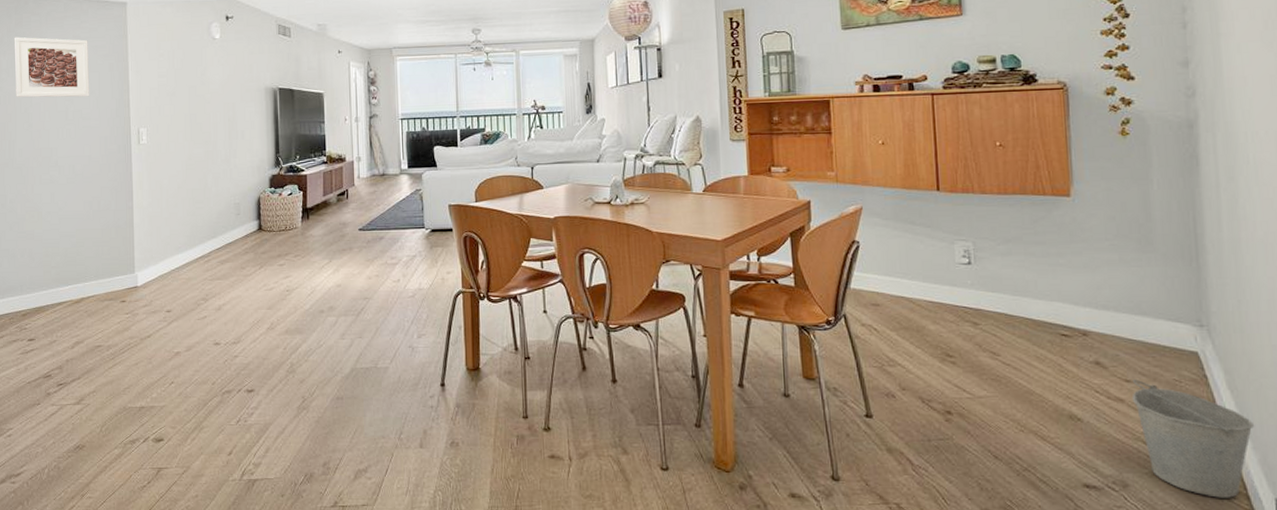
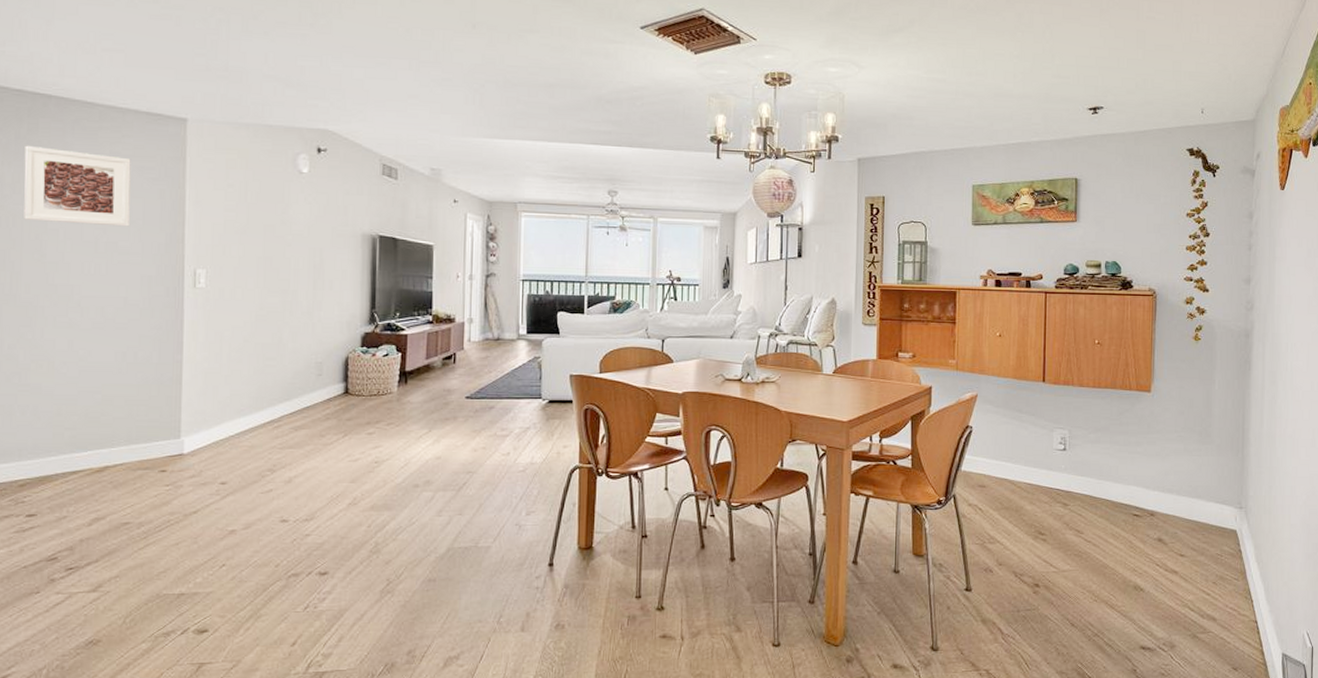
bucket: present [1131,379,1255,498] -> none [1183,553,1273,654]

